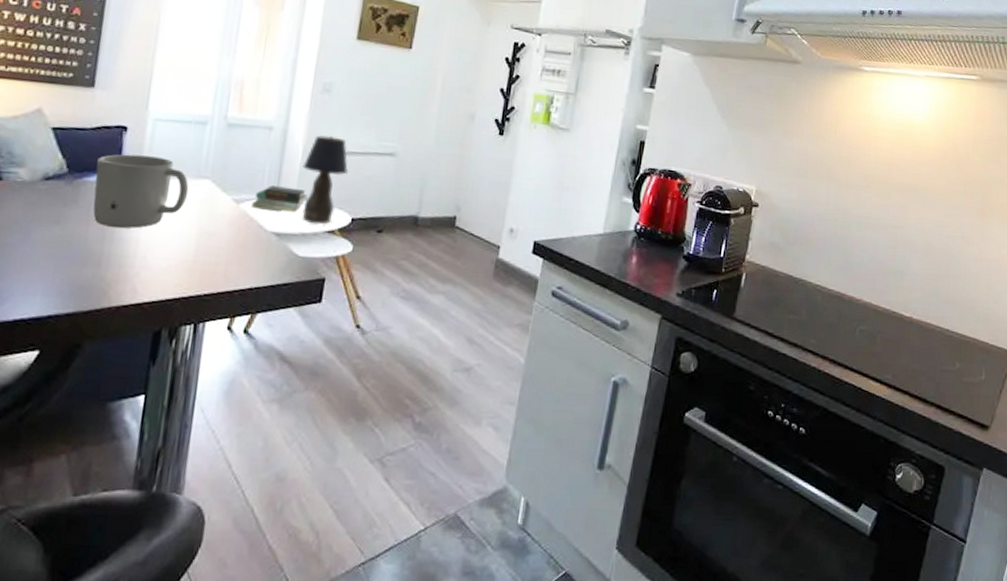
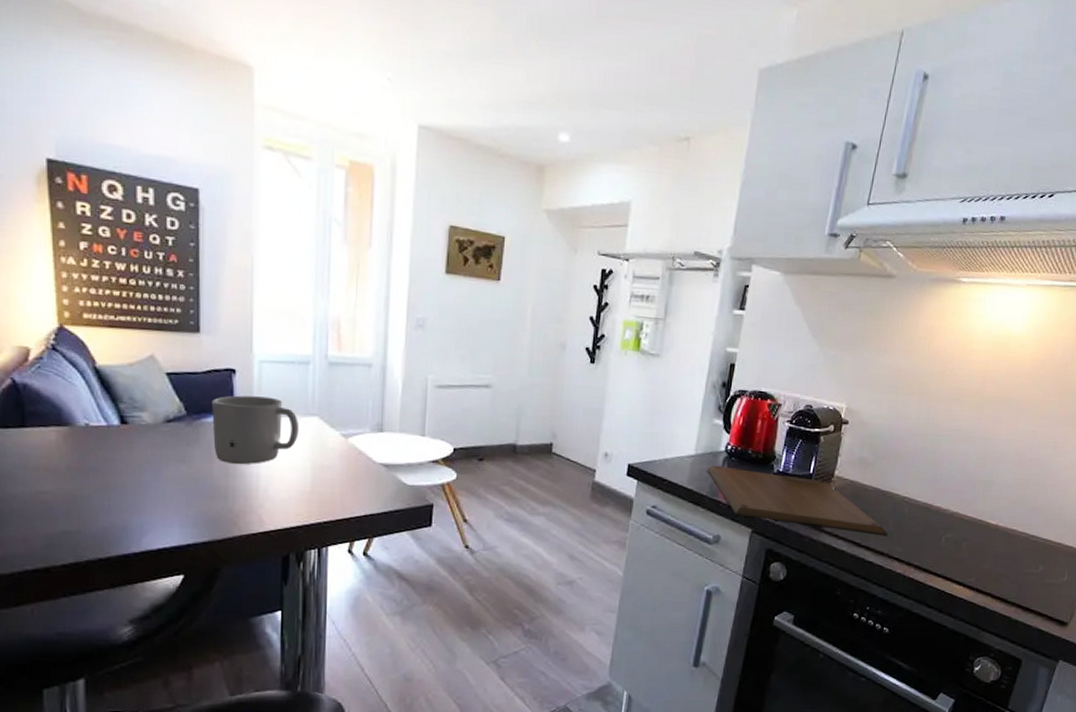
books: present [251,185,308,214] -> none [359,420,410,446]
table lamp: present [302,135,349,224] -> none [403,370,448,455]
chopping board: none [615,245,801,327] -> present [707,465,888,536]

